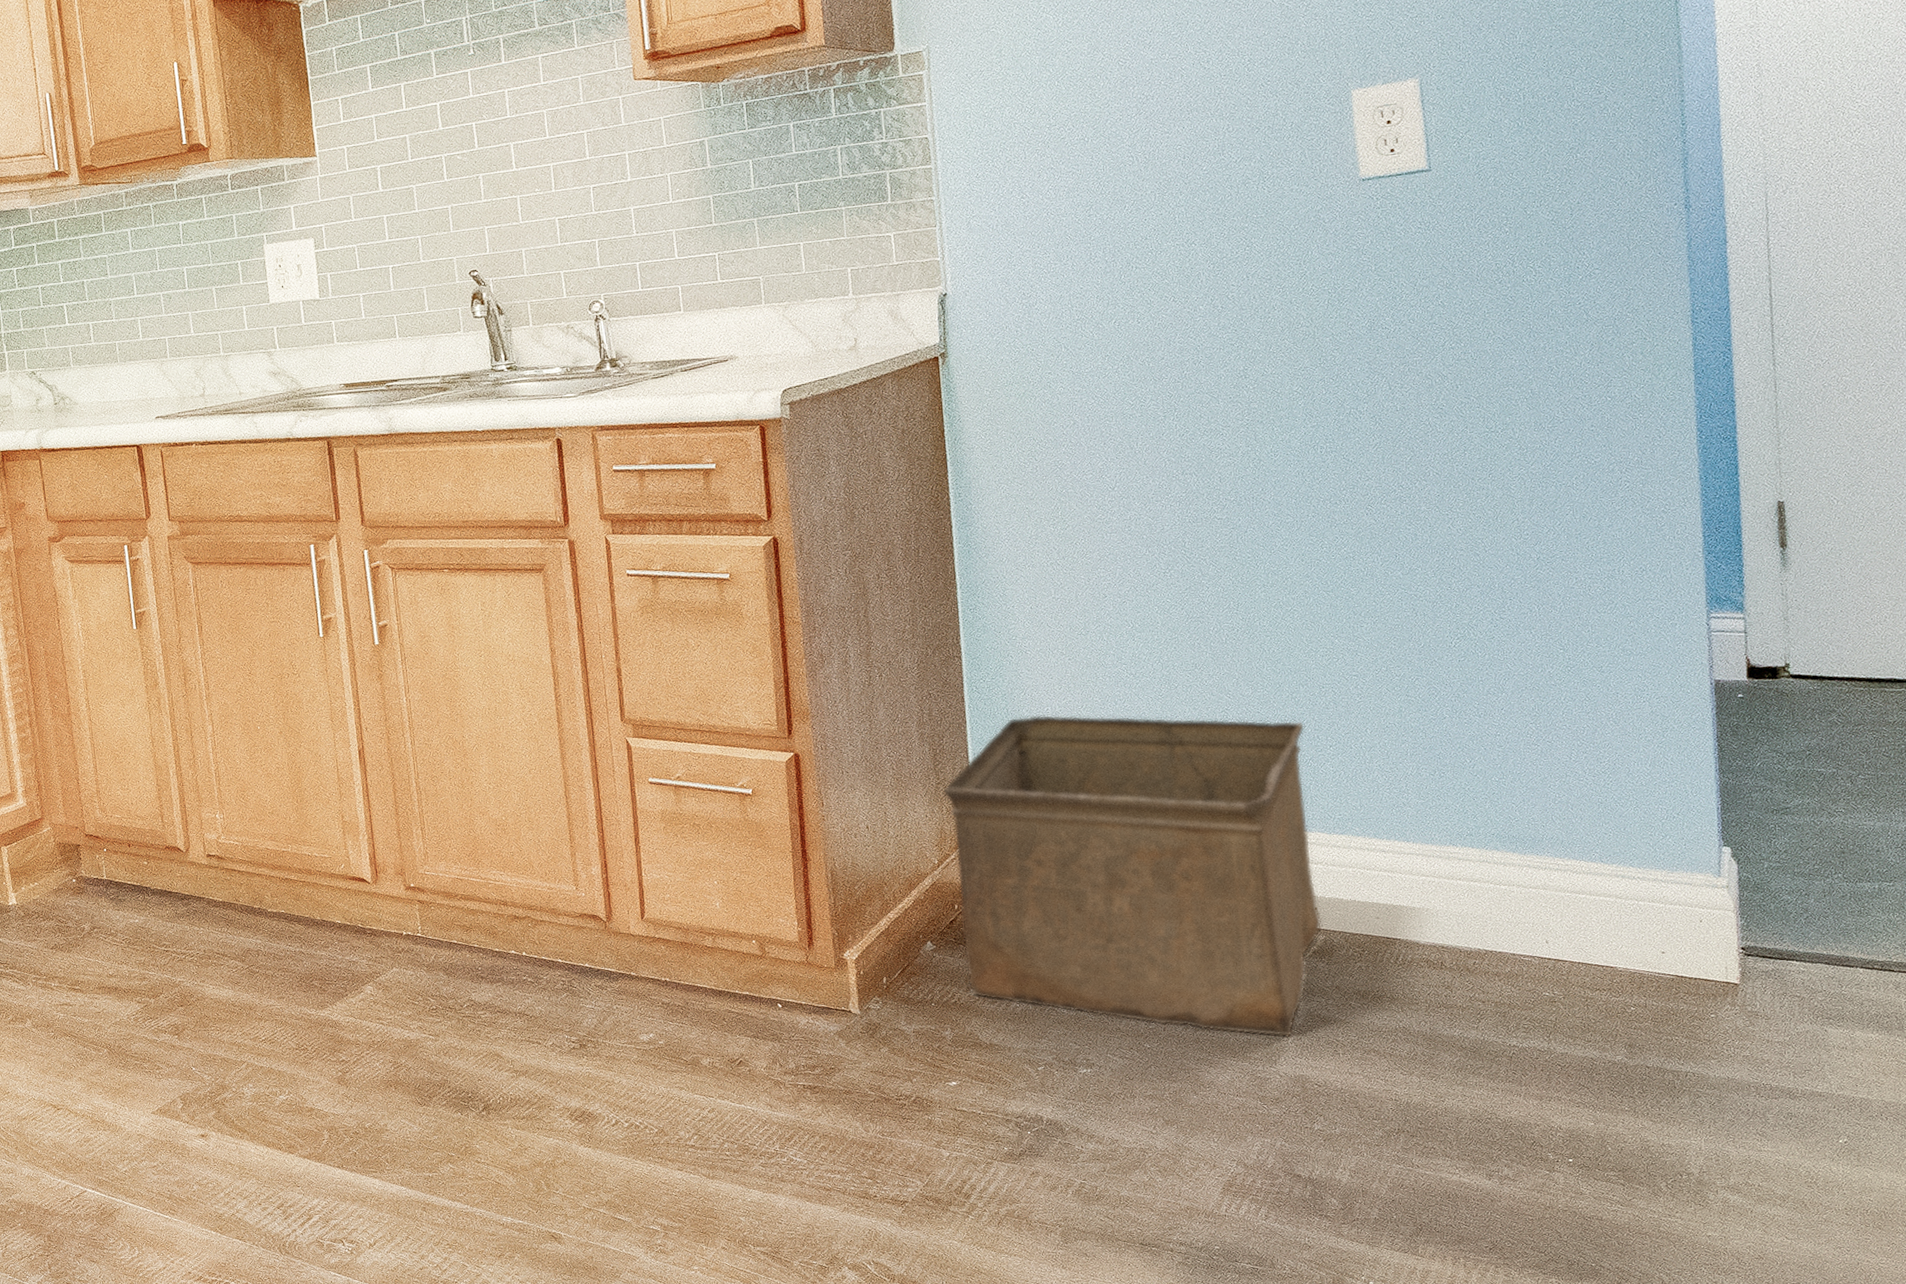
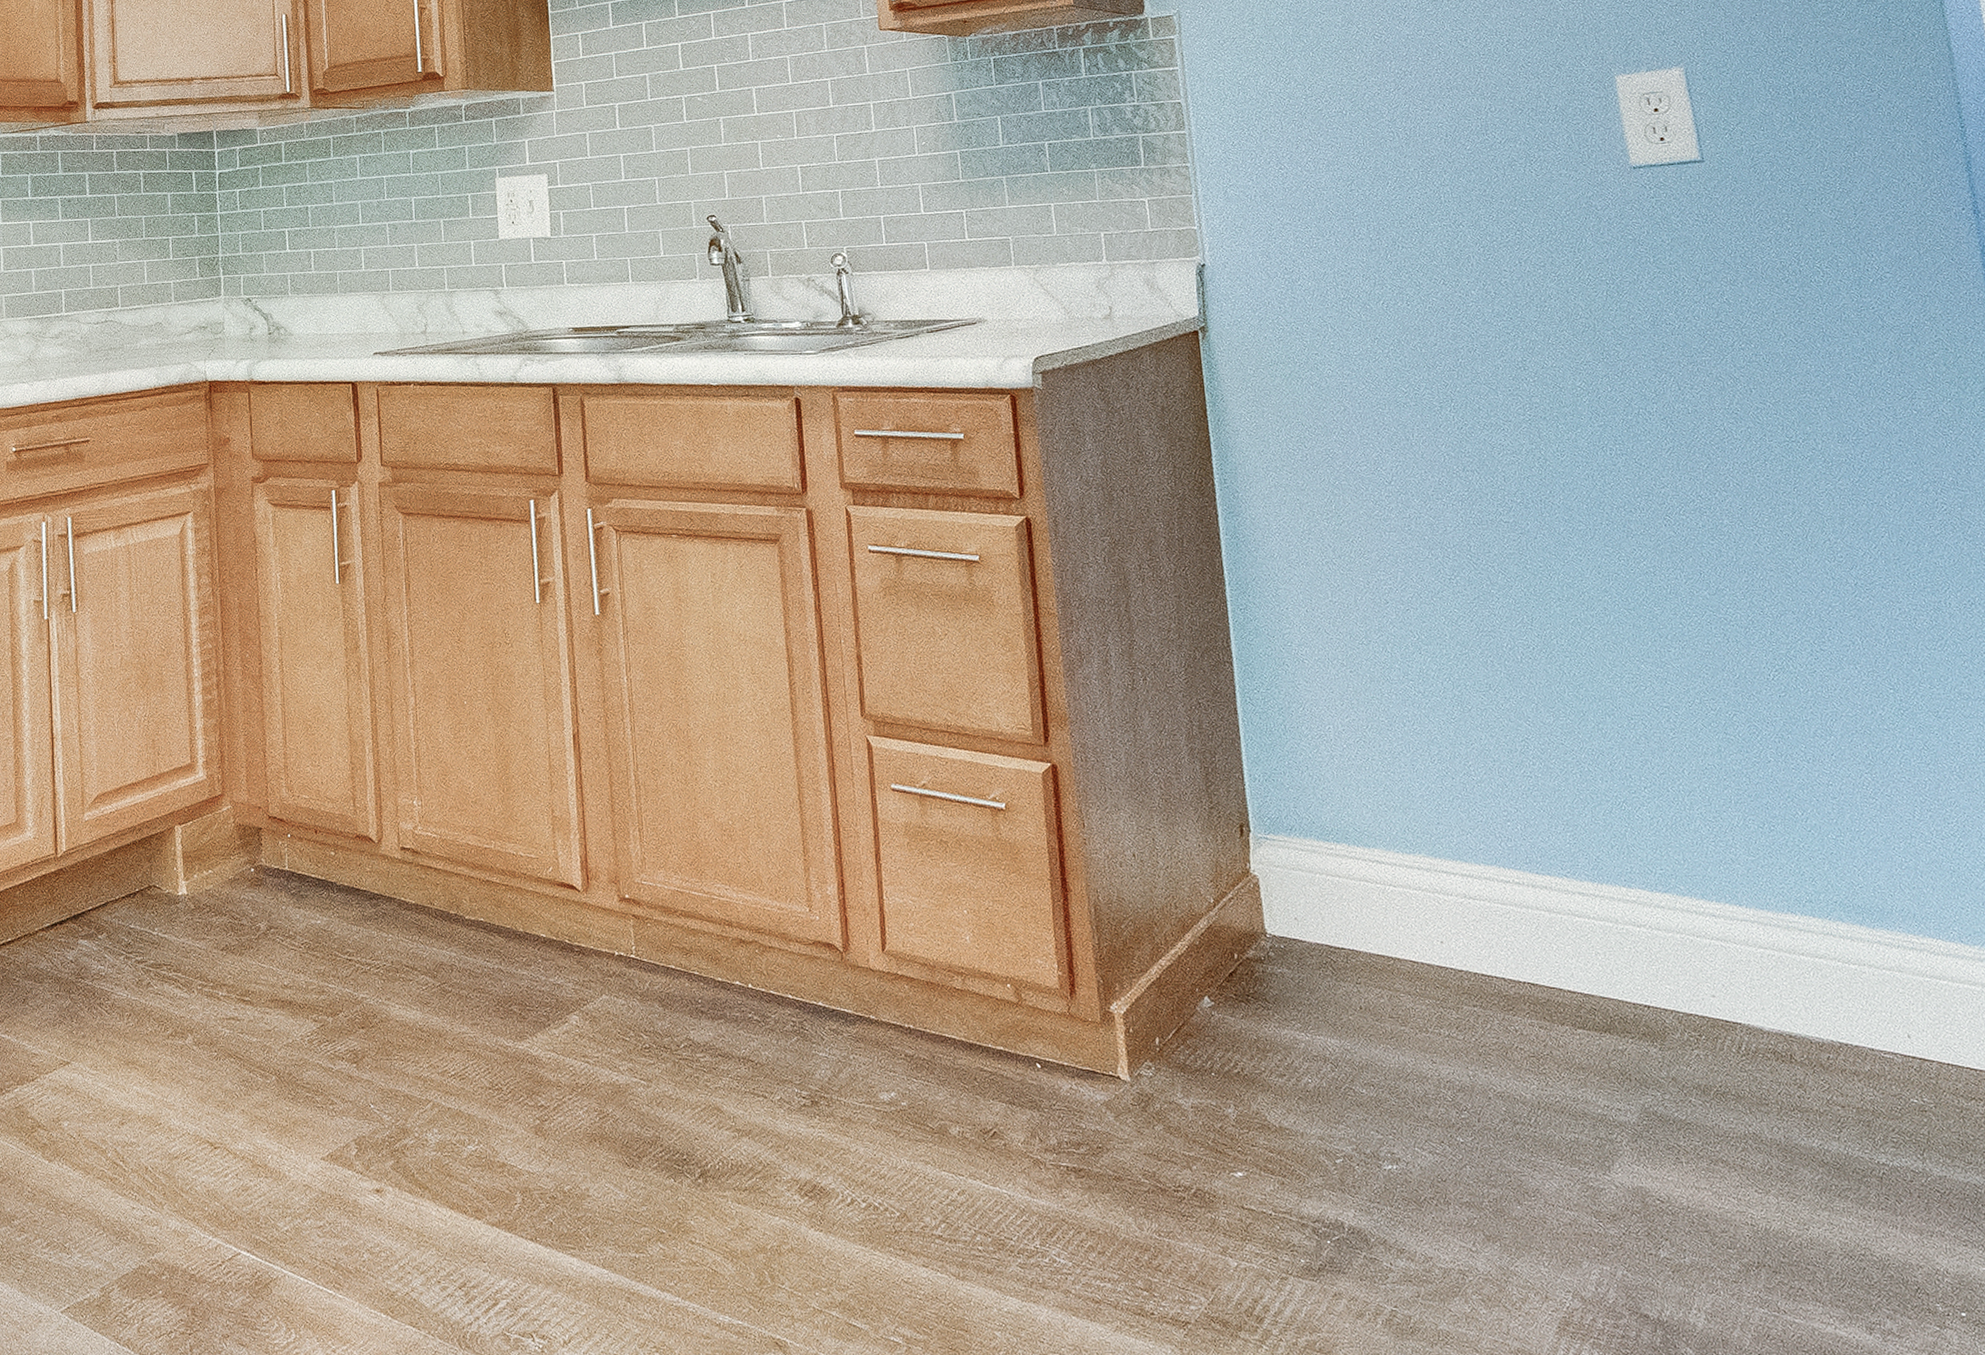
storage bin: present [942,714,1323,1038] -> none [1216,734,1652,1138]

